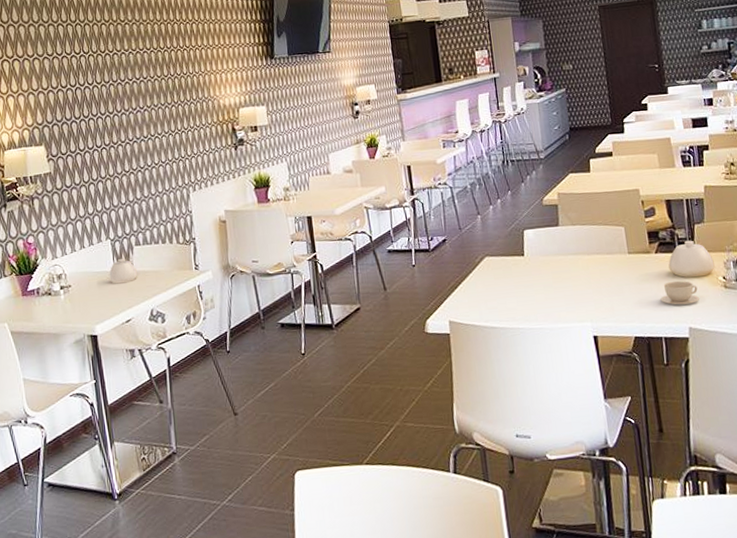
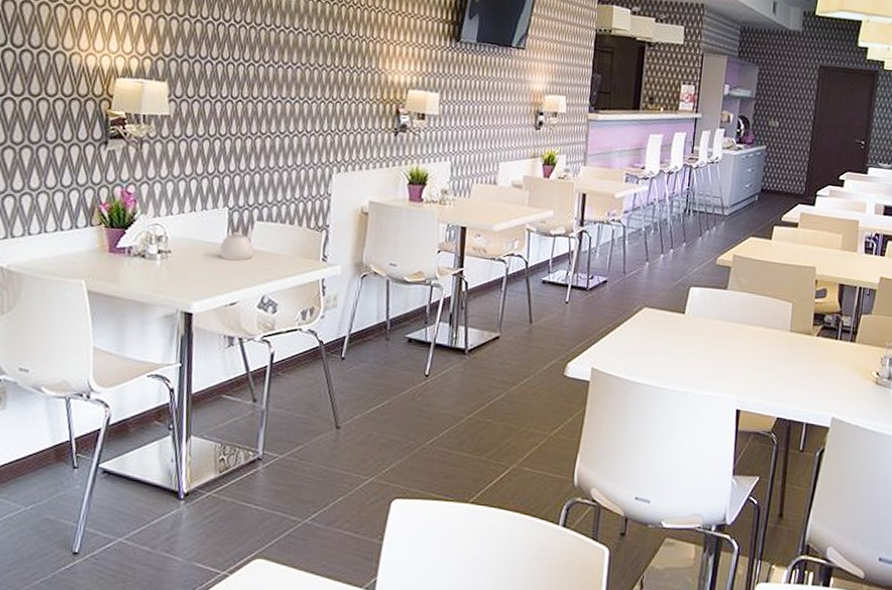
teacup: present [660,280,699,305] -> none [811,367,850,394]
sugar bowl: present [668,240,715,278] -> none [826,329,872,369]

